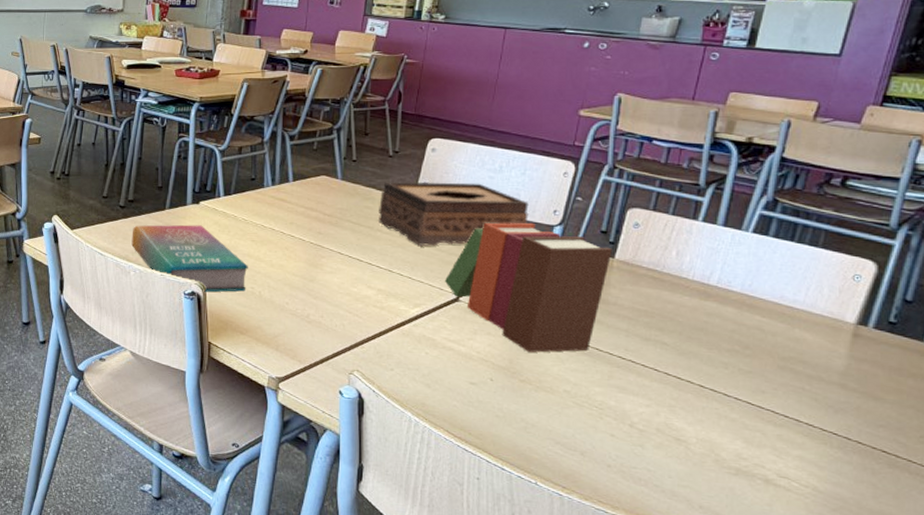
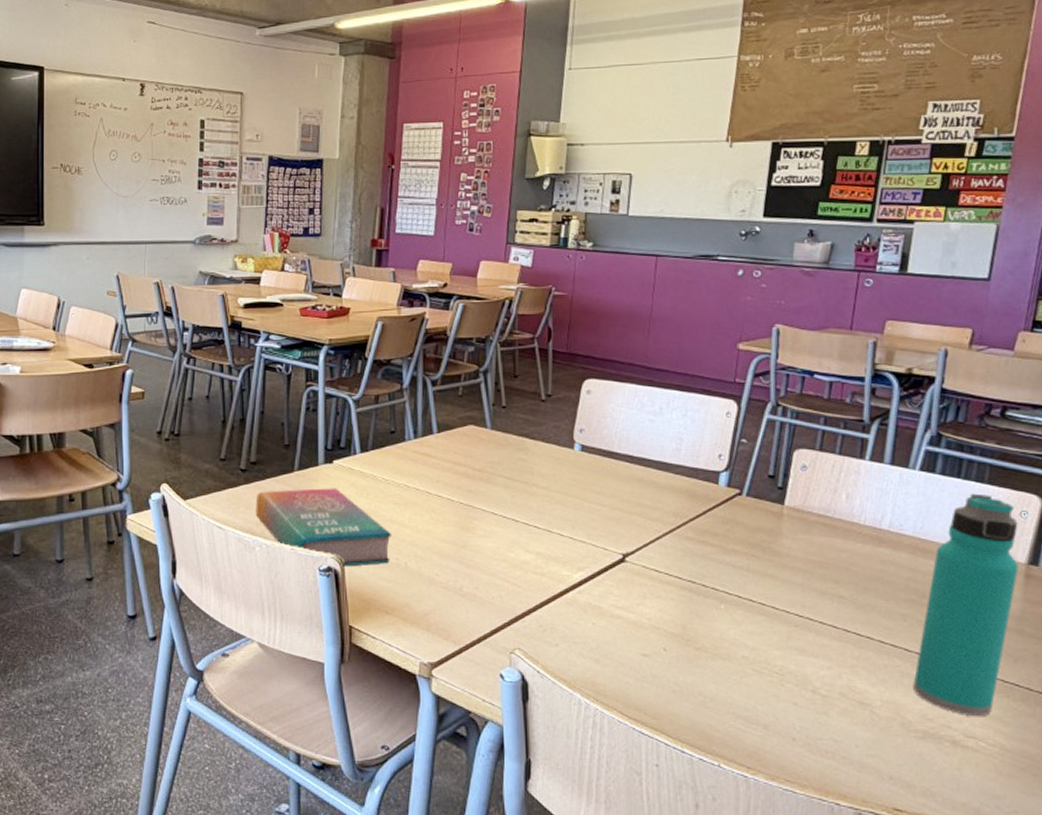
tissue box: present [379,182,529,247] -> none [533,427,693,502]
books: present [445,222,612,353] -> none [609,469,782,615]
water bottle: none [730,256,850,459] -> present [913,493,1019,716]

